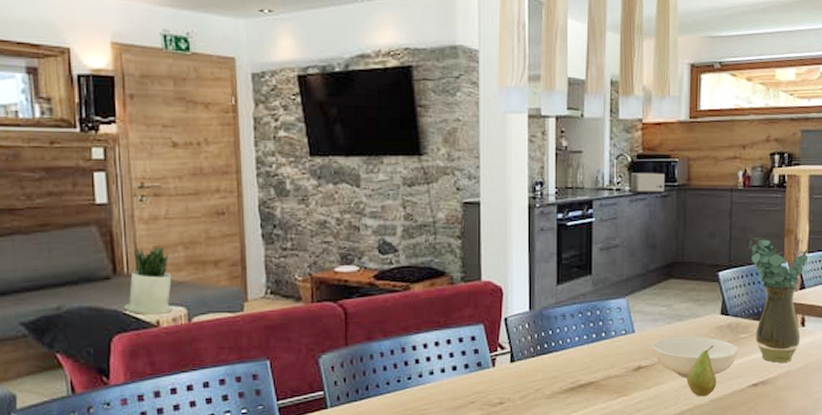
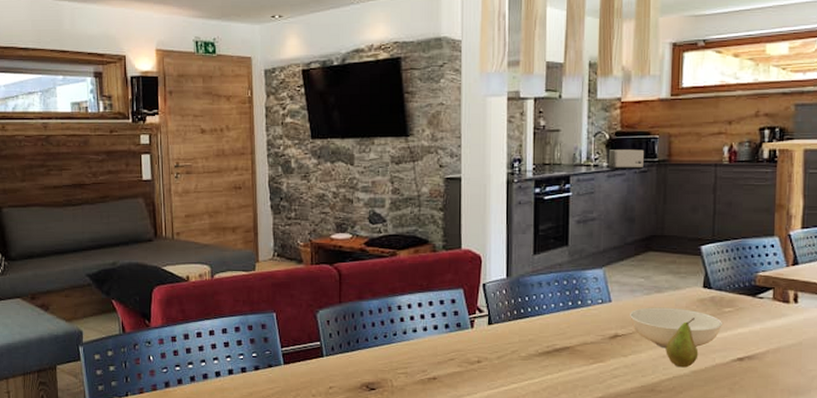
planter: present [123,245,173,316] -> none [162,214,199,272]
vase: present [747,234,809,363] -> none [733,209,803,338]

